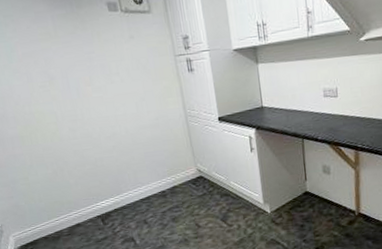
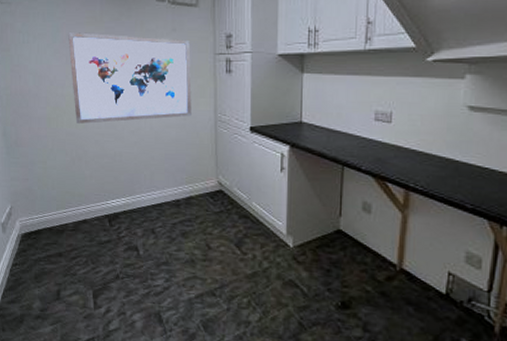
wall art: none [24,45,163,137] -> present [68,32,192,124]

